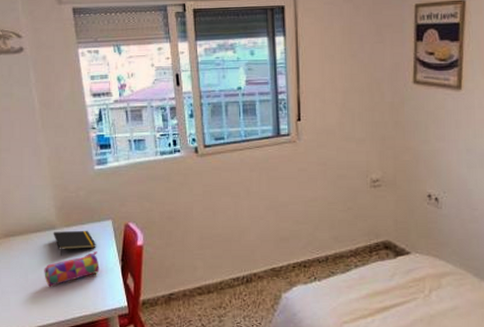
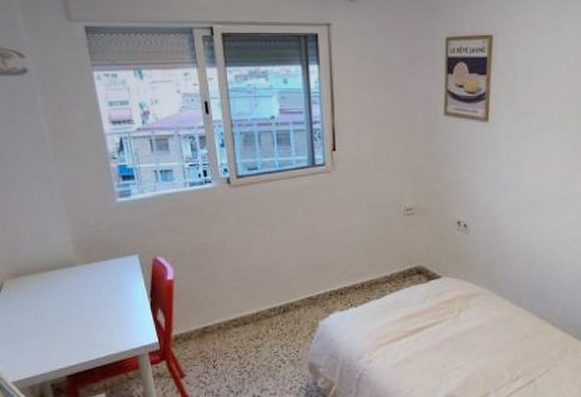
pencil case: present [44,251,100,287] -> none [62,288,126,327]
notepad: present [53,230,96,256] -> none [71,266,121,294]

